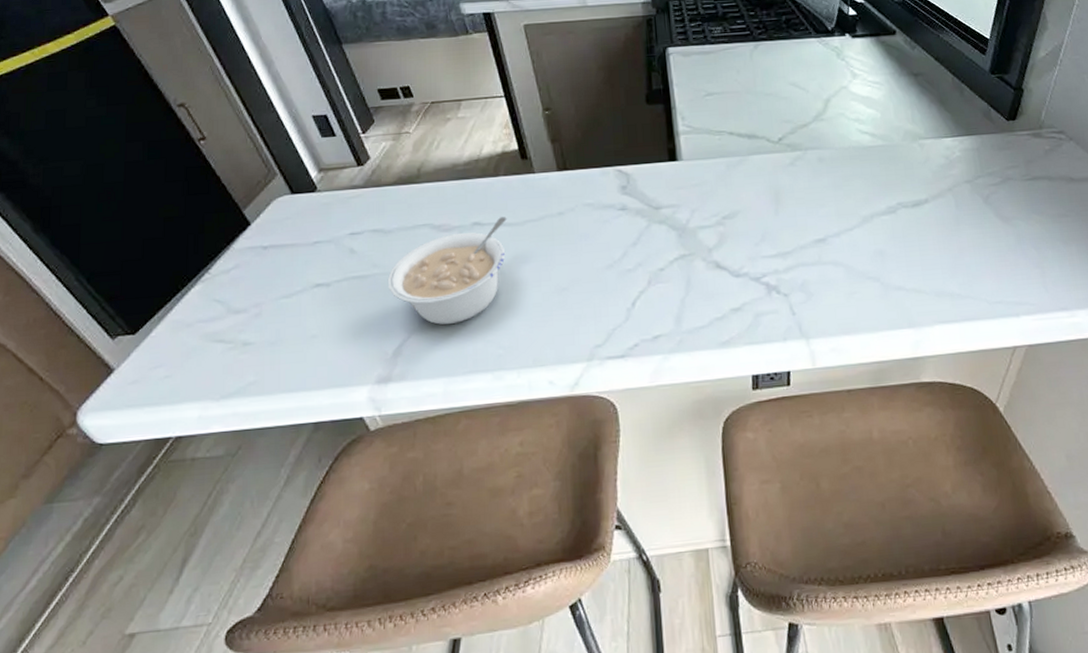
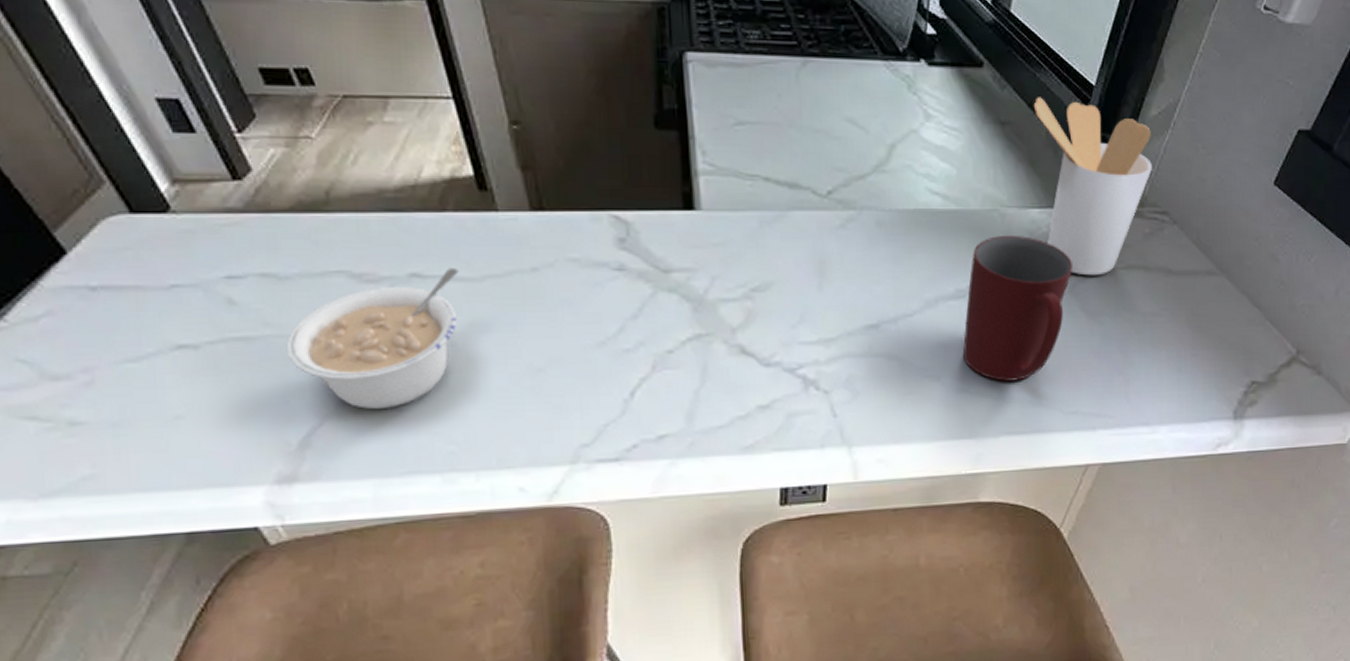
mug: none [896,160,985,279] -> present [962,236,1072,382]
utensil holder: none [939,52,1046,188] -> present [1033,97,1152,276]

